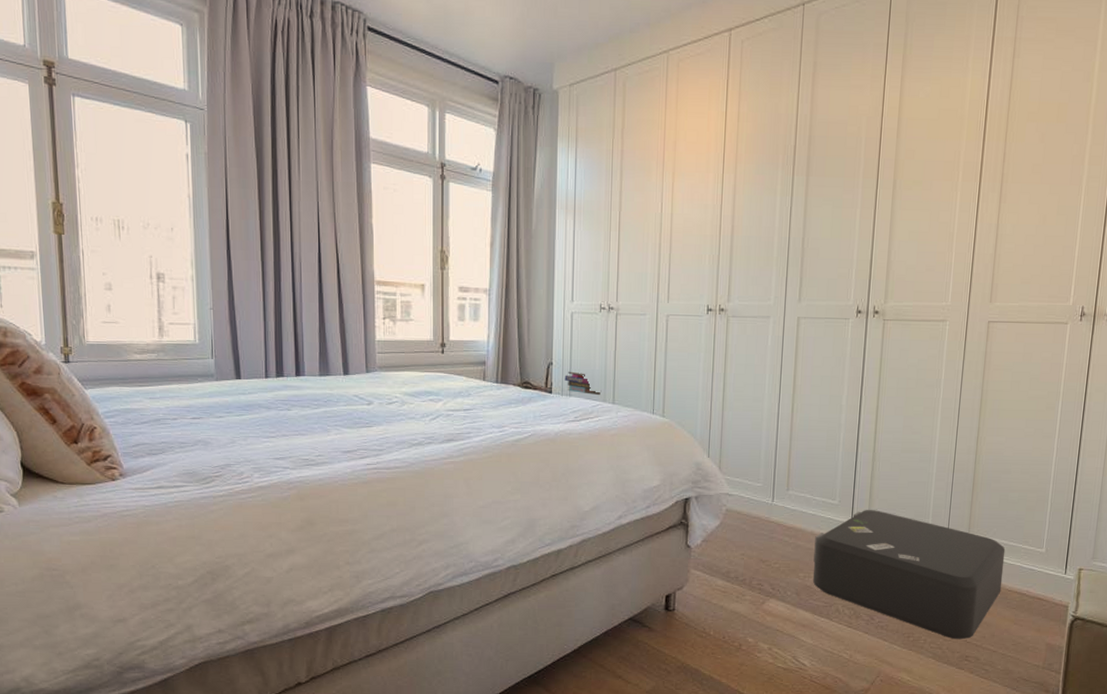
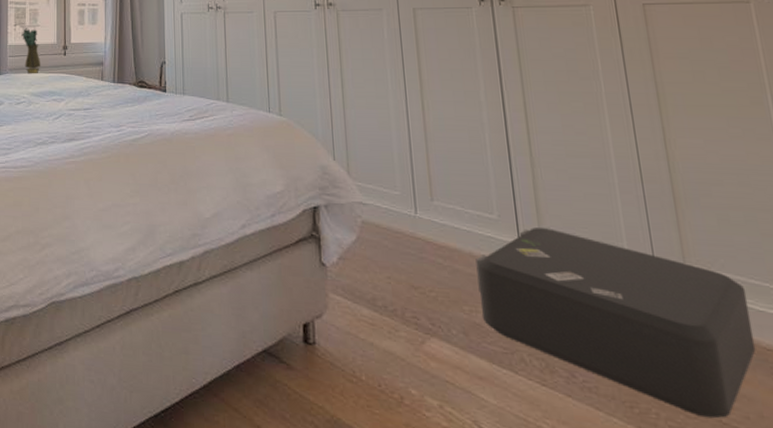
vase: none [391,321,416,373] -> present [21,27,41,74]
books: present [564,371,602,396] -> none [177,70,215,94]

